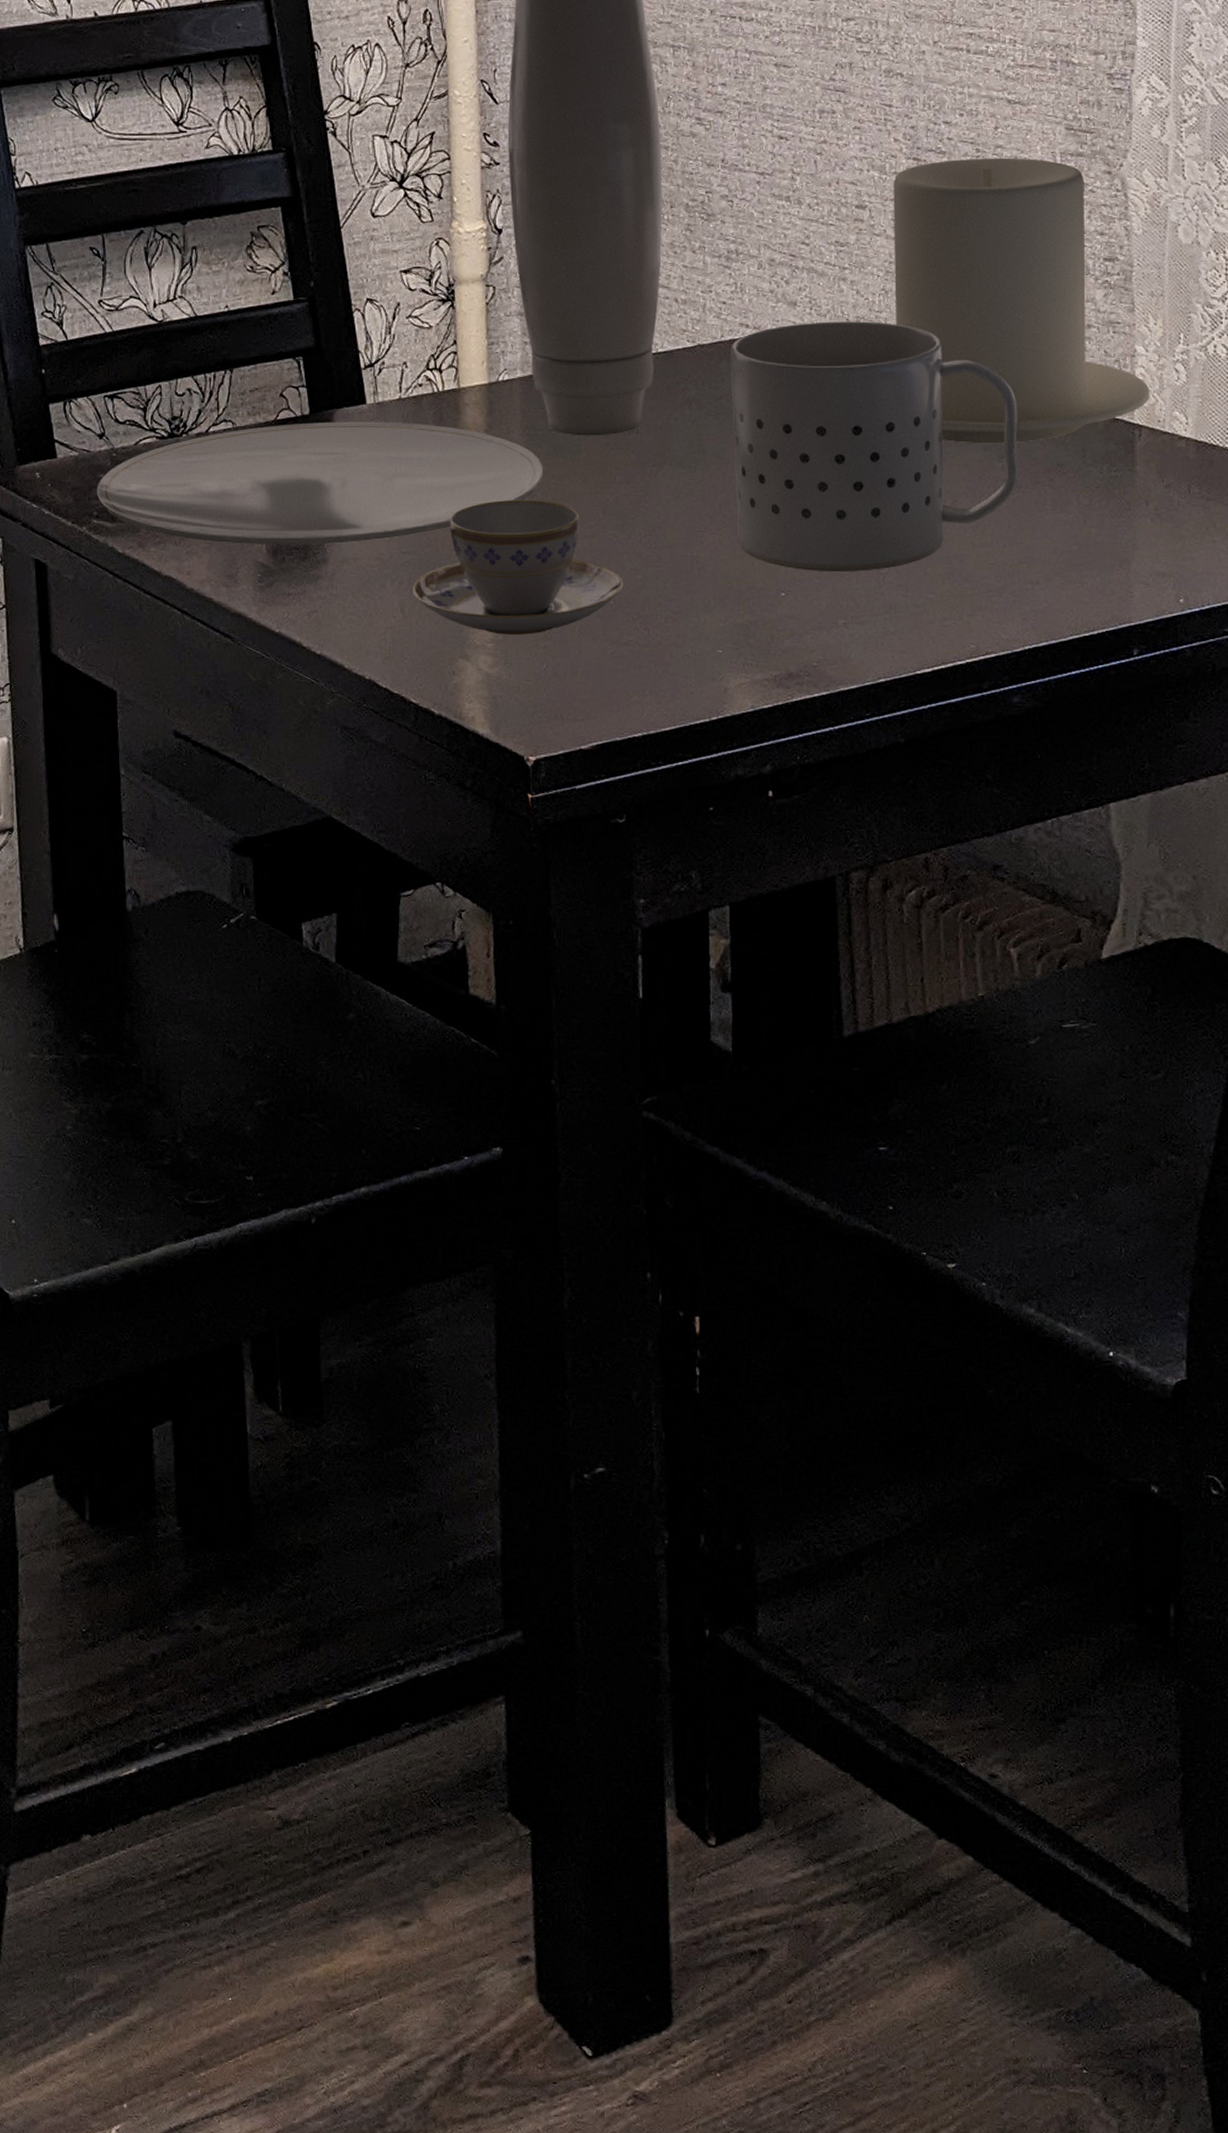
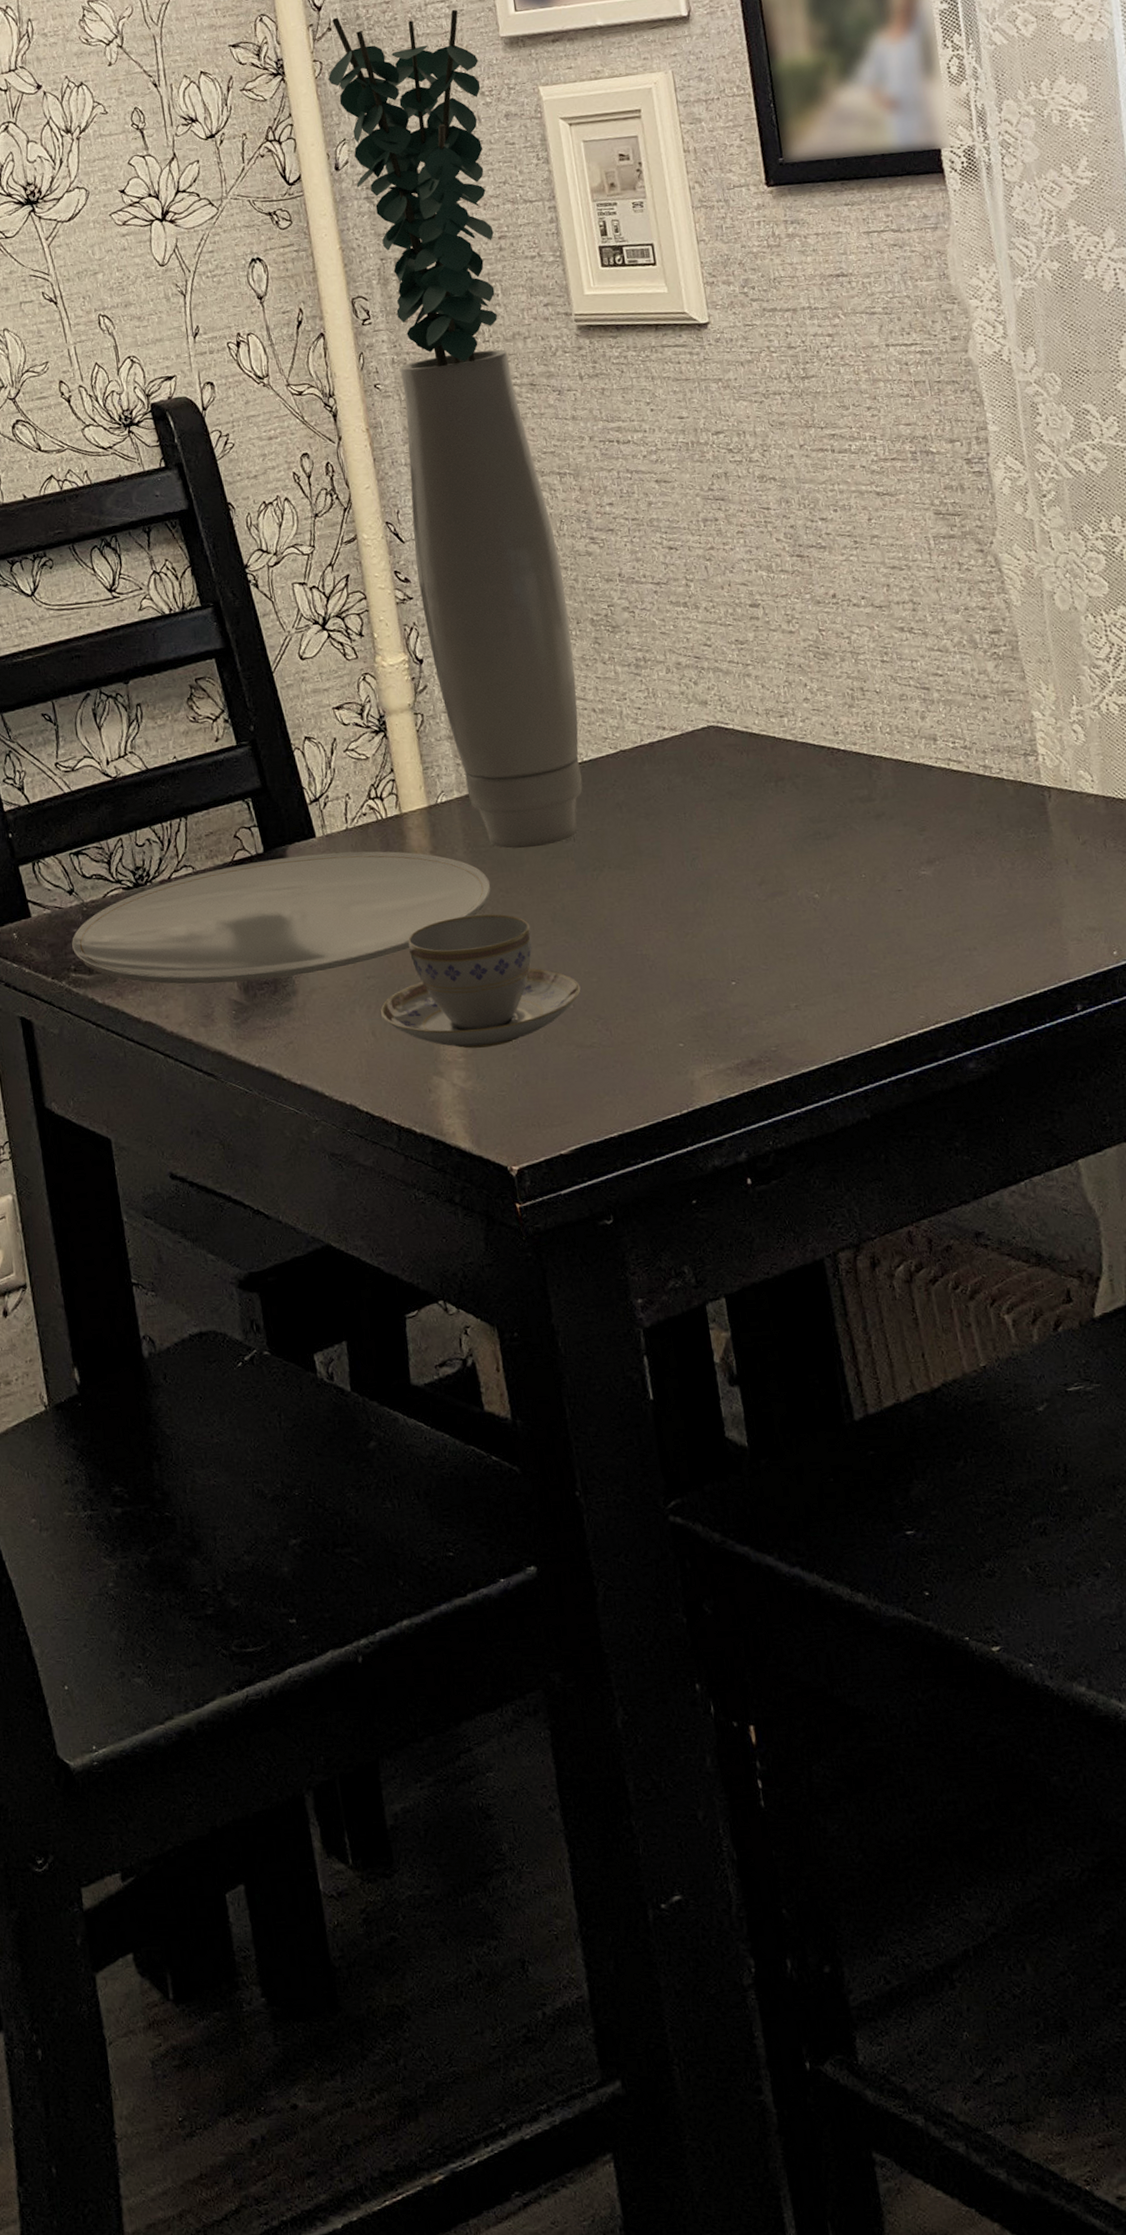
mug: present [731,321,1019,571] -> none [651,712,941,958]
candle: present [893,157,1150,444] -> none [781,544,1054,820]

